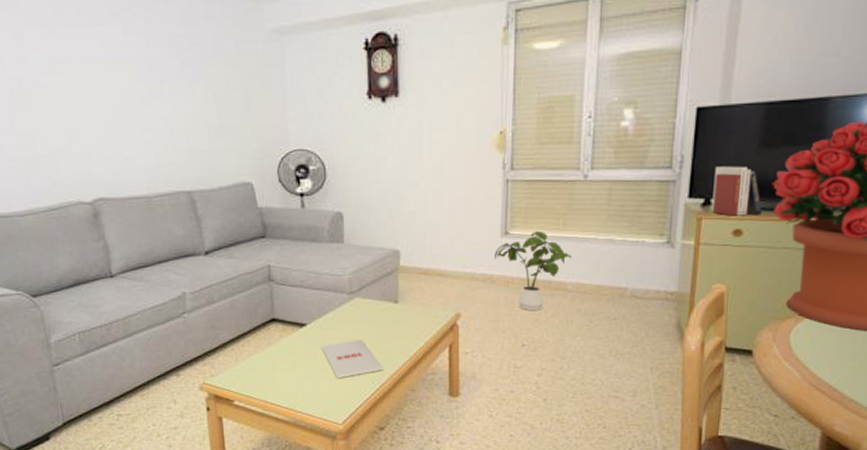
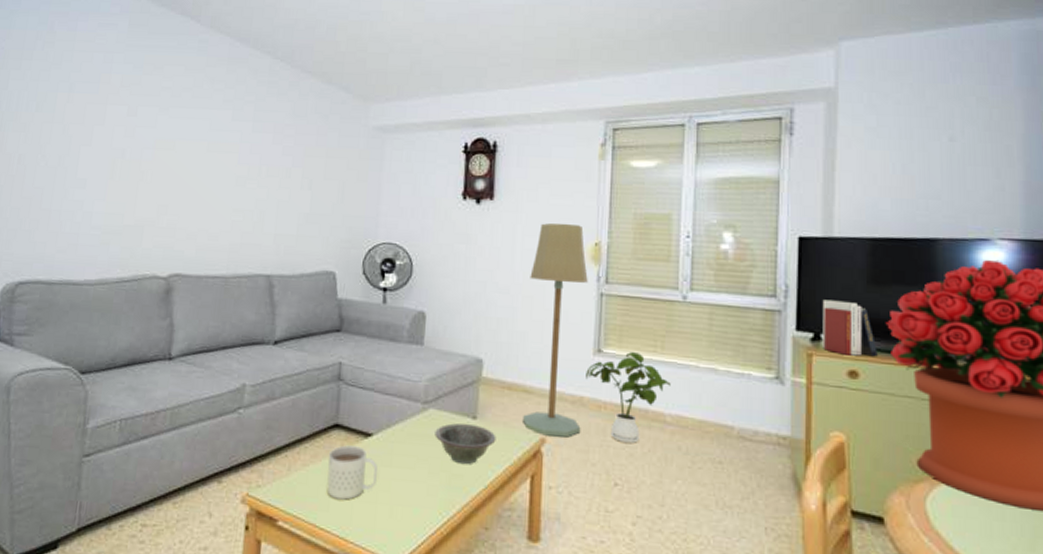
mug: none [269,335,315,379] -> present [326,445,378,500]
magazine: present [322,340,383,379] -> none [386,458,454,505]
decorative bowl: none [362,307,417,341] -> present [435,423,496,464]
floor lamp: none [439,114,494,311] -> present [523,223,588,438]

